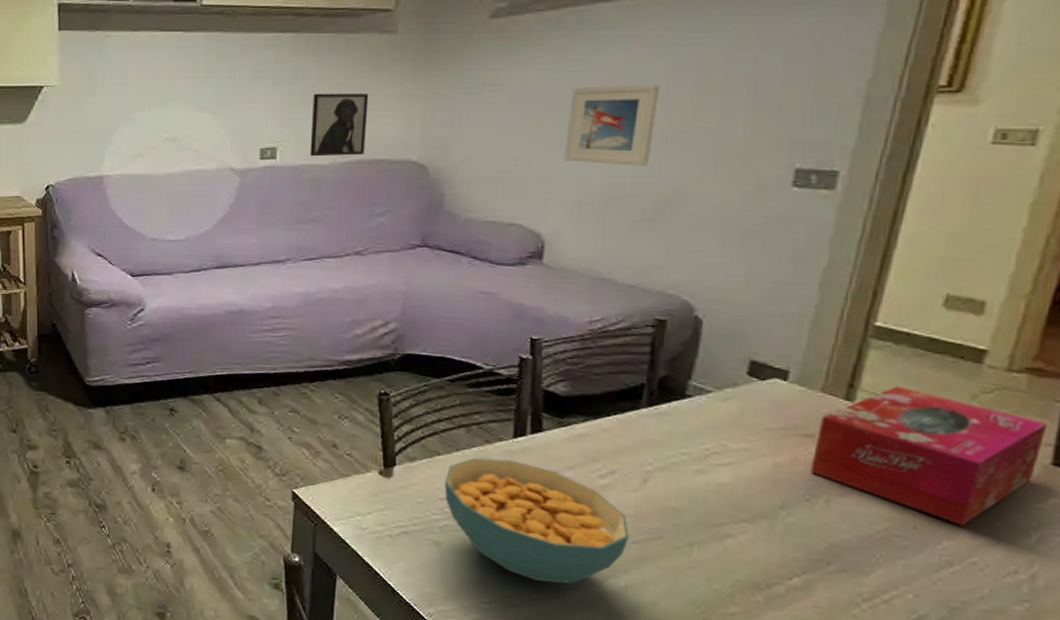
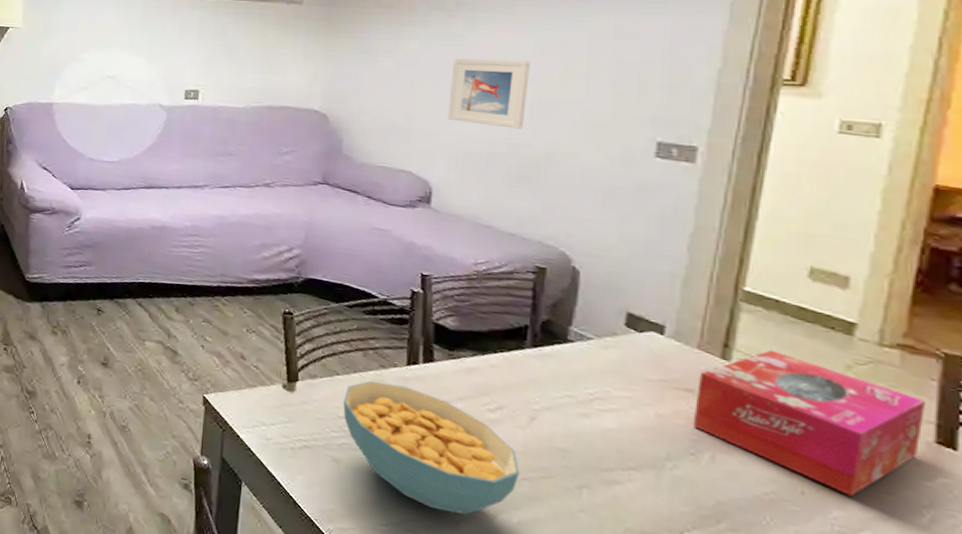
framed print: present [309,93,369,157] -> none [227,48,278,102]

